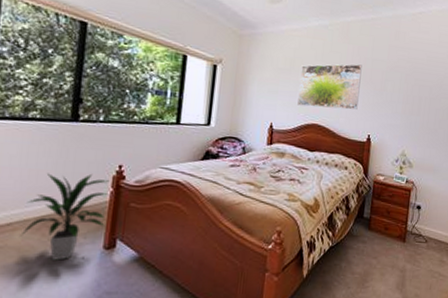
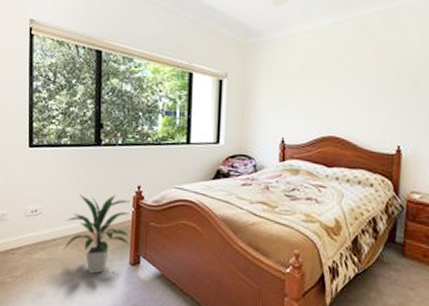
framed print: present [297,64,362,110] -> none [311,63,387,118]

